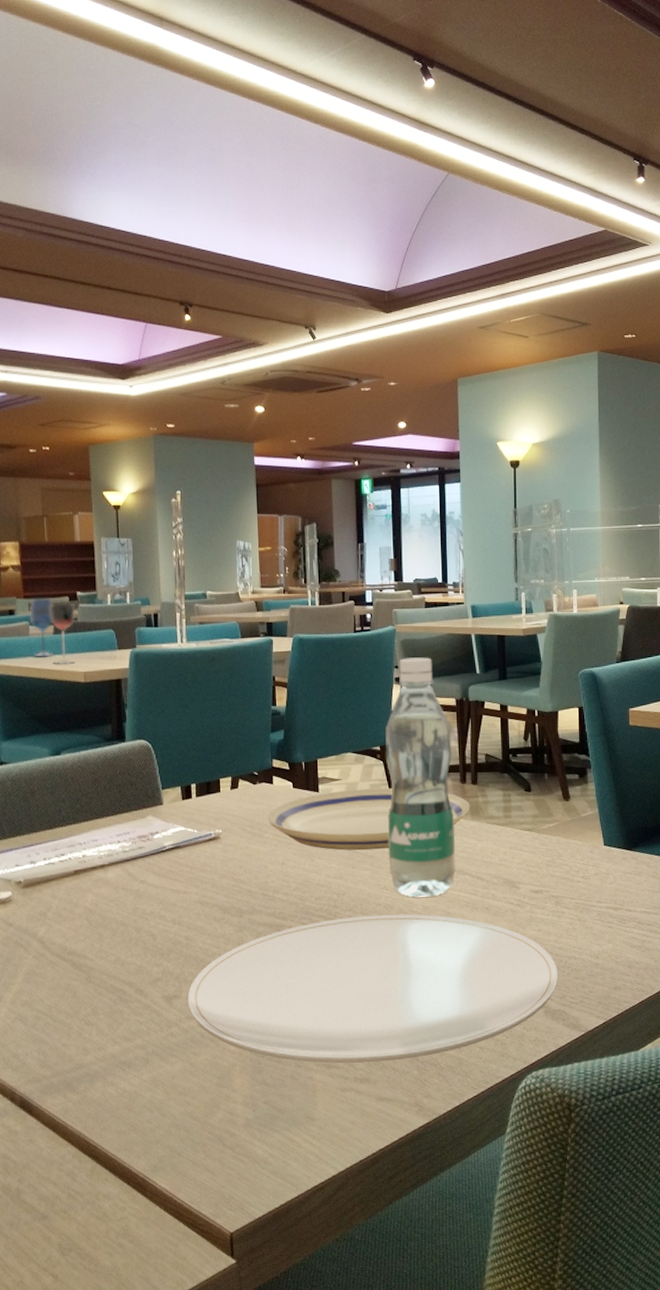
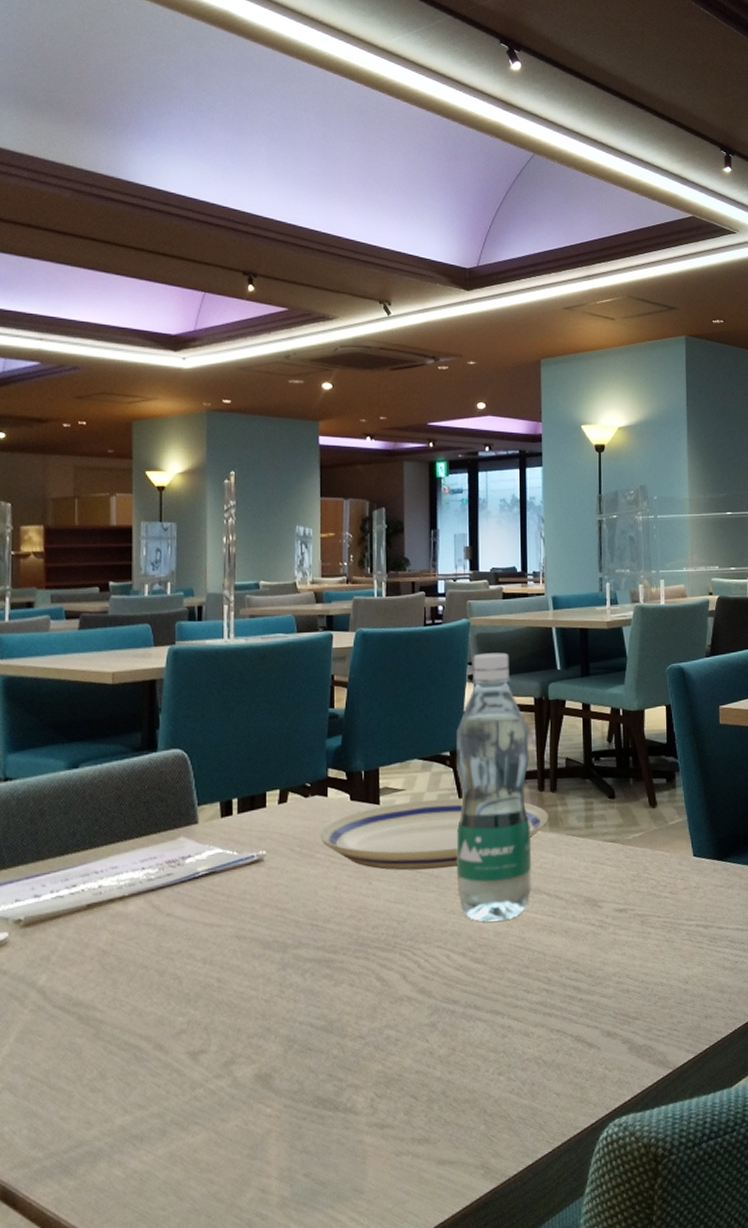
wineglass: present [30,599,54,657] -> none [52,589,80,656]
wineglass: present [49,603,76,664] -> none [75,594,107,664]
plate: present [187,914,559,1064] -> none [217,941,645,1123]

